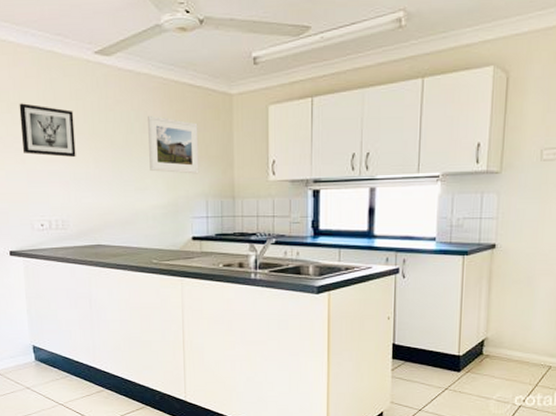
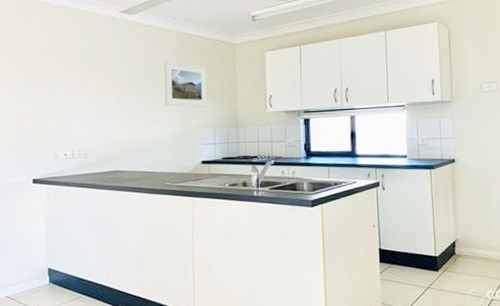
wall art: present [19,103,76,157] -> none [52,52,100,95]

